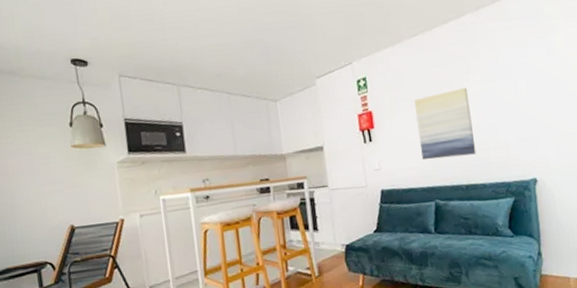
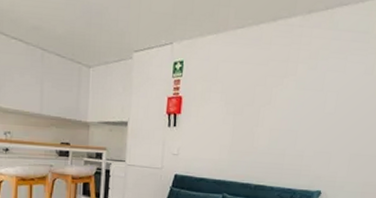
wall art: present [414,87,477,160] -> none [220,90,279,158]

